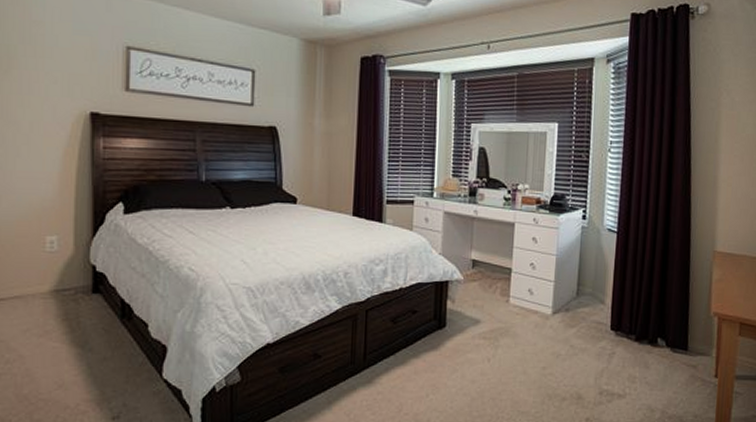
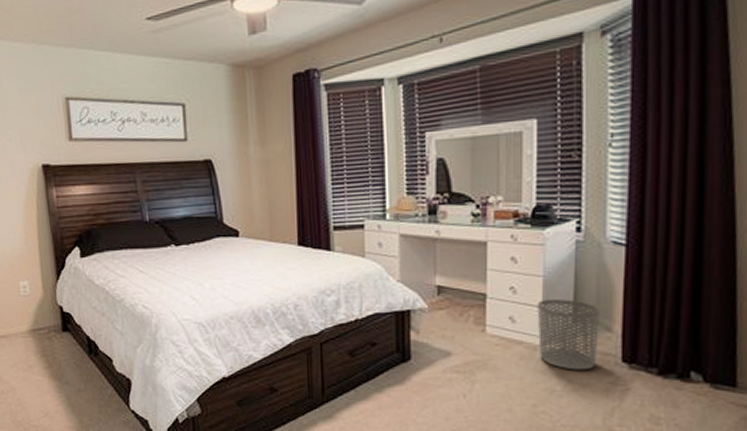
waste bin: none [550,275,596,337] -> present [537,299,599,370]

